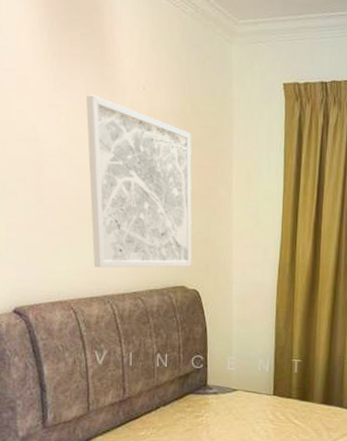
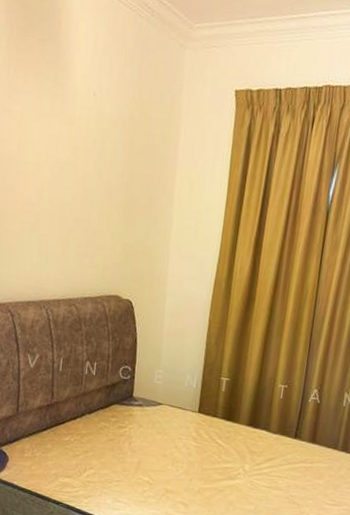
wall art: present [85,94,192,268] -> none [33,100,137,277]

